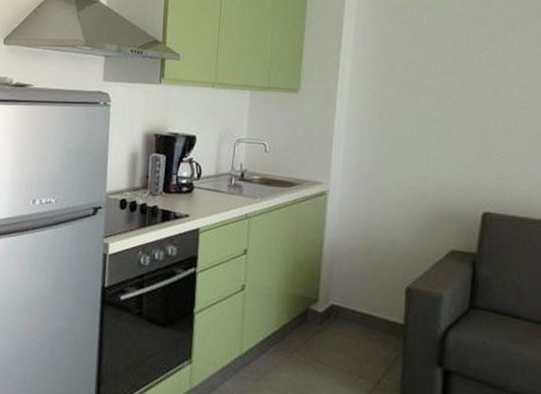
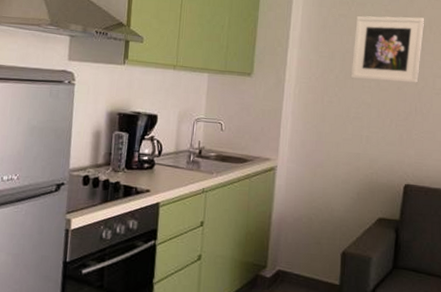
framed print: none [414,19,505,96] -> present [350,16,424,84]

